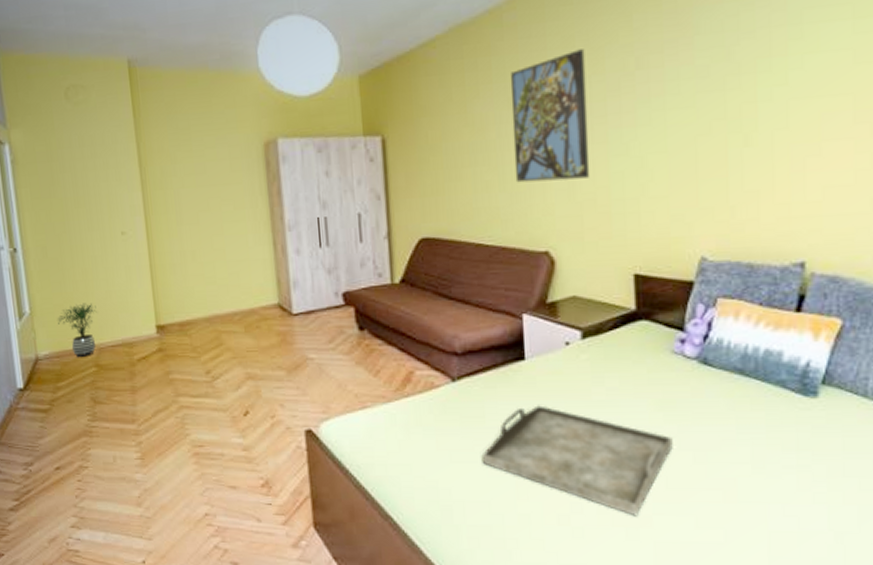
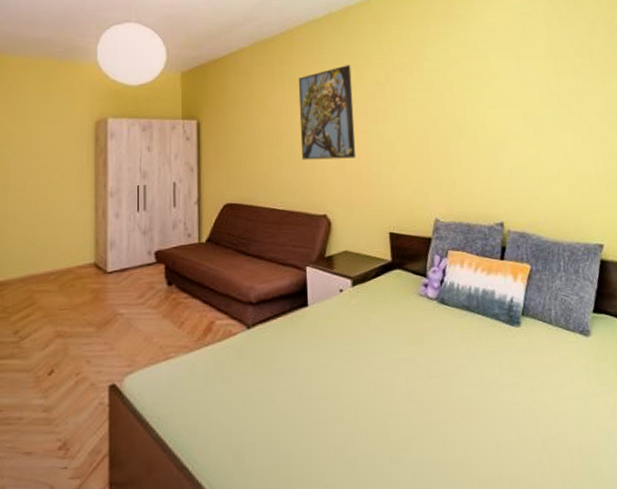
serving tray: present [481,405,673,517] -> none [271,346,423,442]

